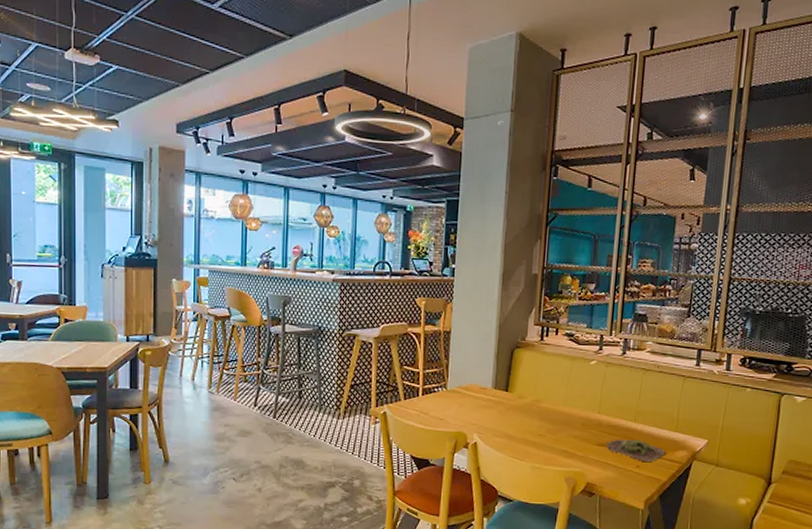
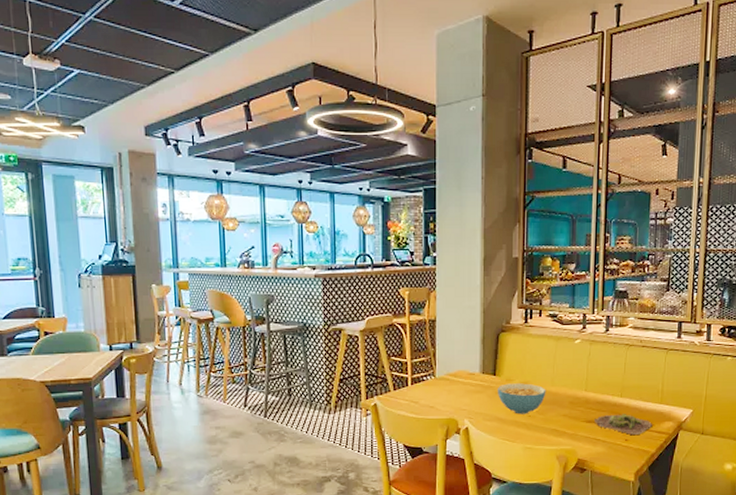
cereal bowl: none [508,400,559,433] -> present [497,383,546,415]

